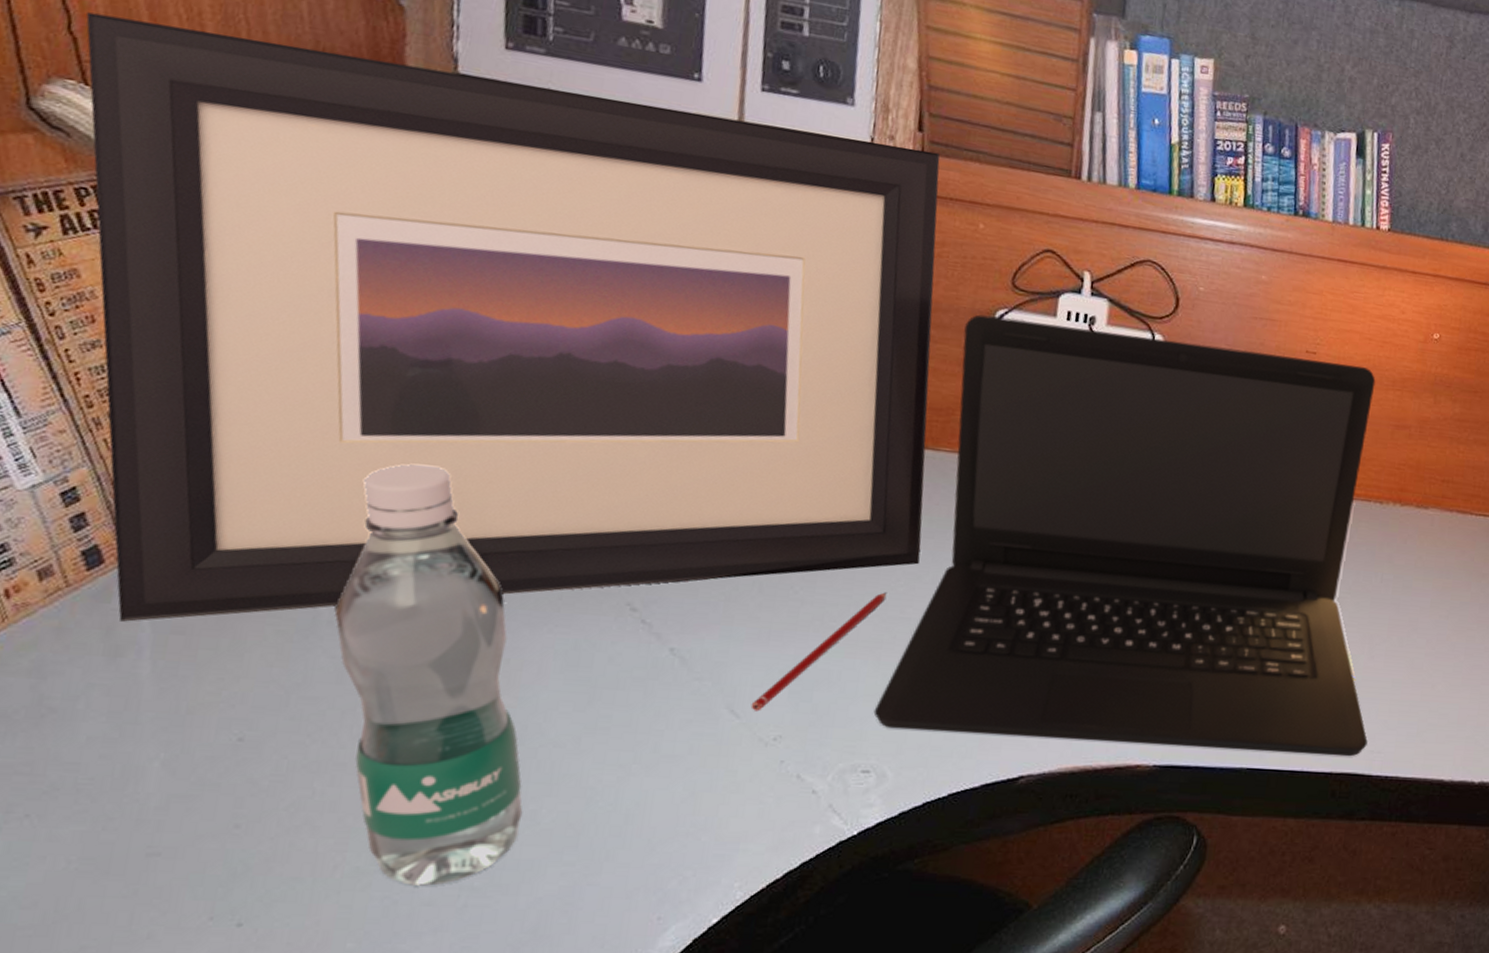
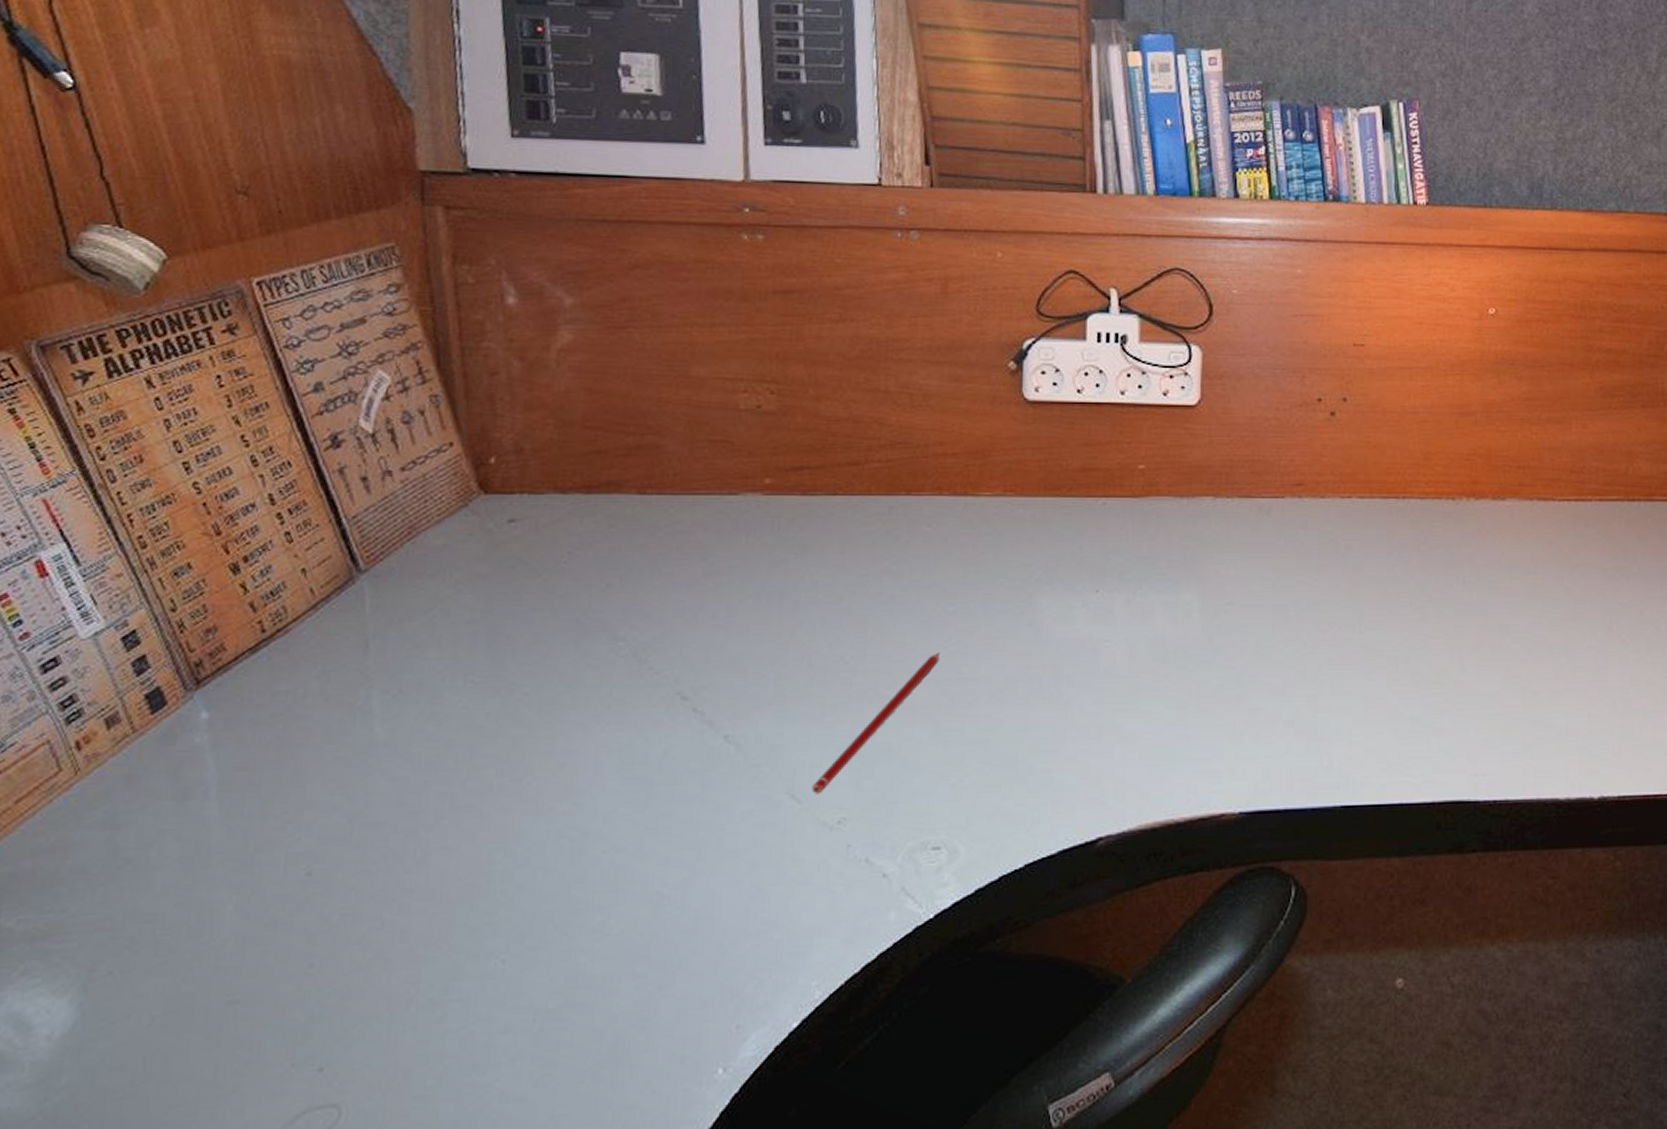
picture frame: present [86,12,940,622] -> none [116,156,970,763]
bottle: present [334,464,523,886] -> none [389,569,591,1013]
laptop: present [873,314,1376,757] -> none [938,347,1469,799]

